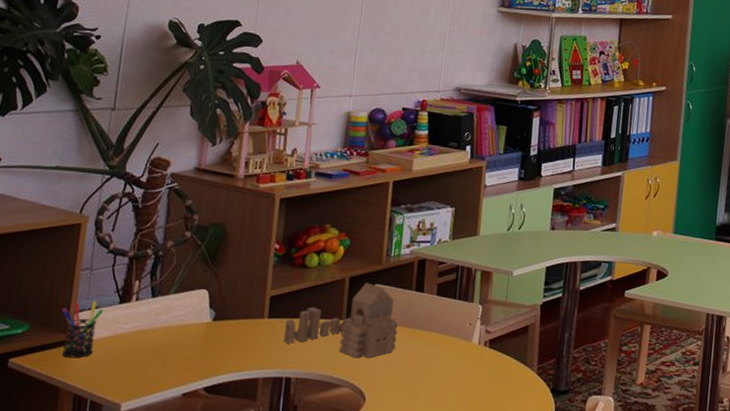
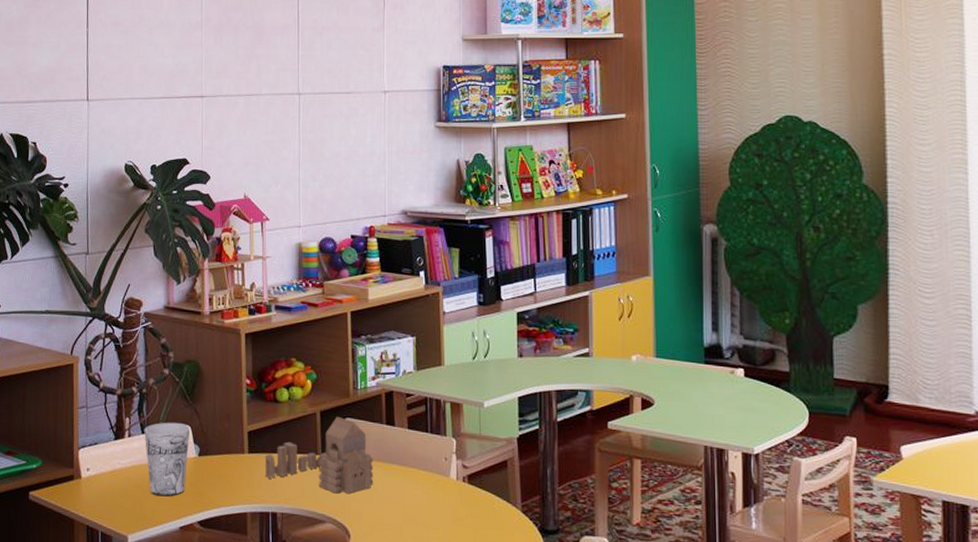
pen holder: present [61,300,104,358] -> none [67,437,102,492]
cup: none [153,286,208,363] -> present [144,422,191,497]

